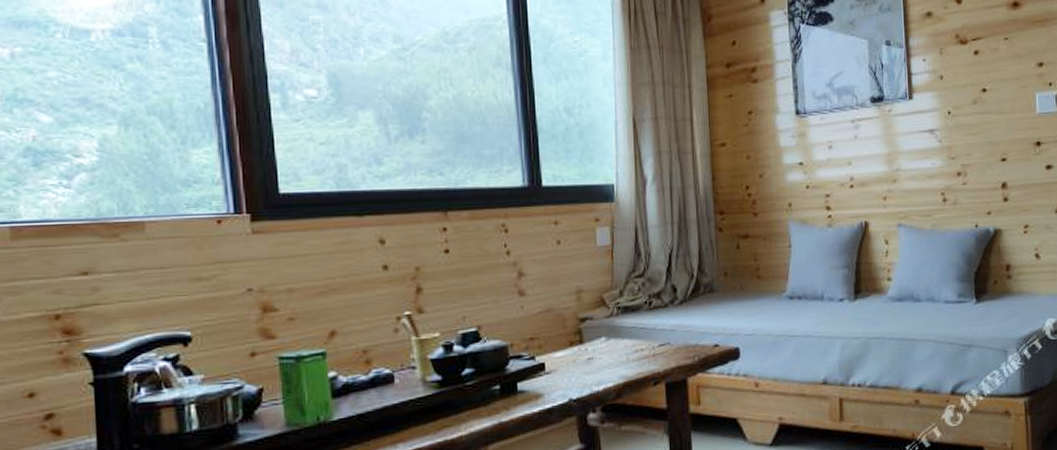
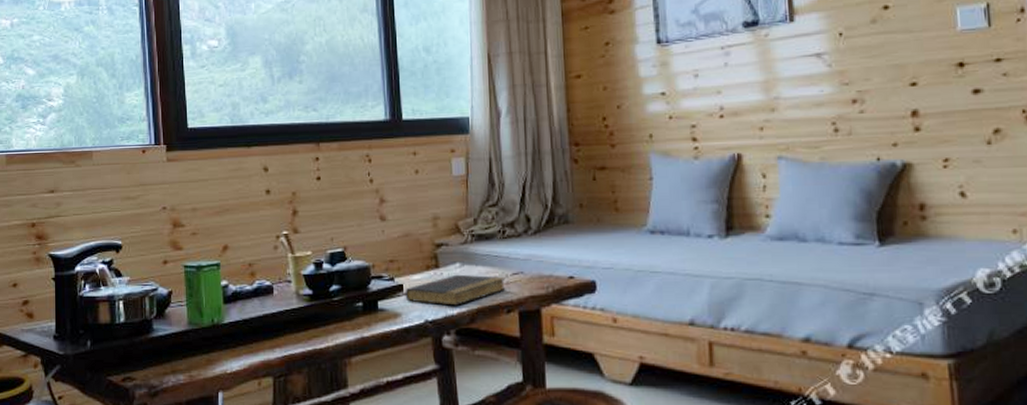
book: none [547,348,653,382] -> present [405,274,506,306]

